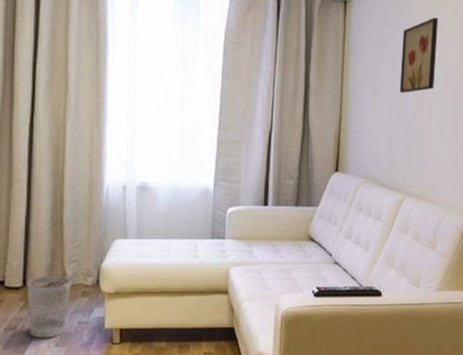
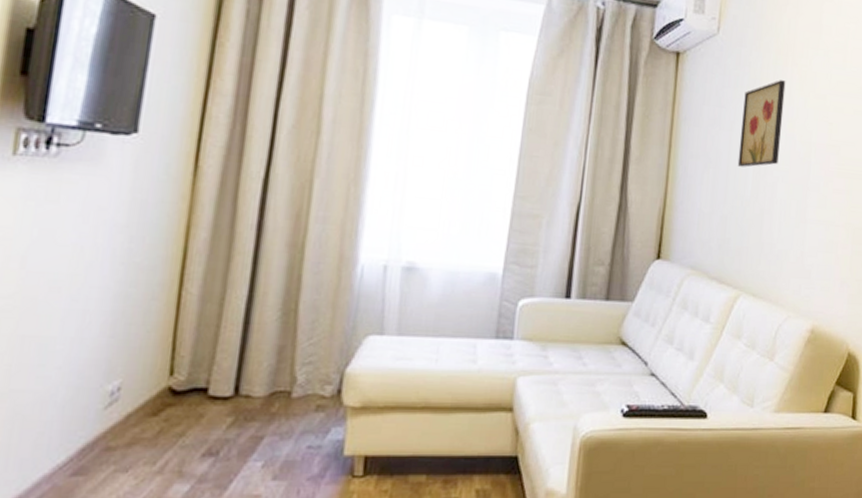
wastebasket: present [26,276,72,338] -> none [237,382,303,468]

